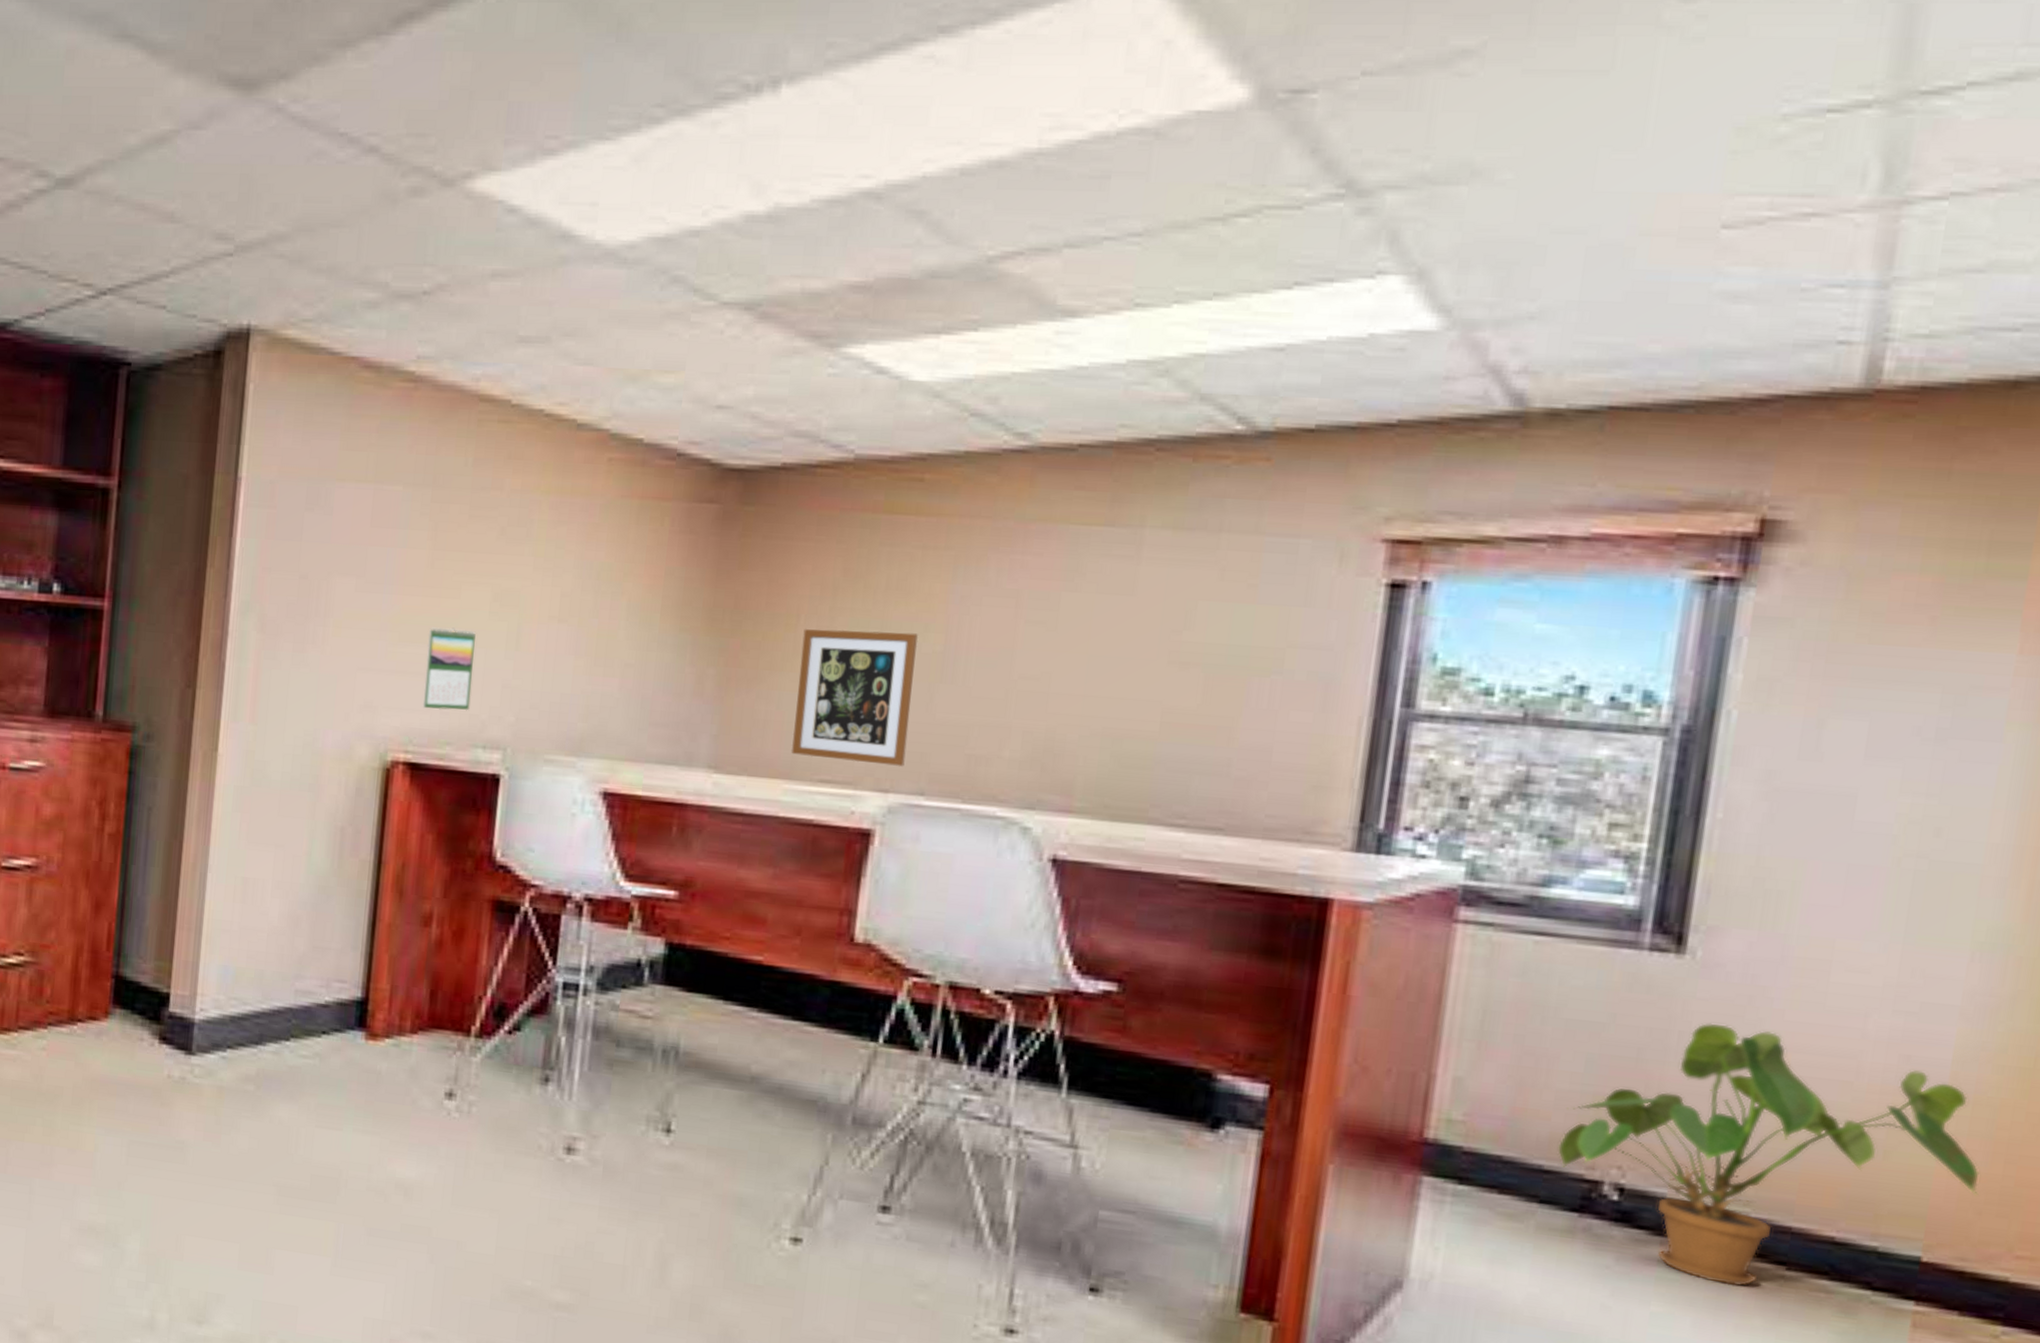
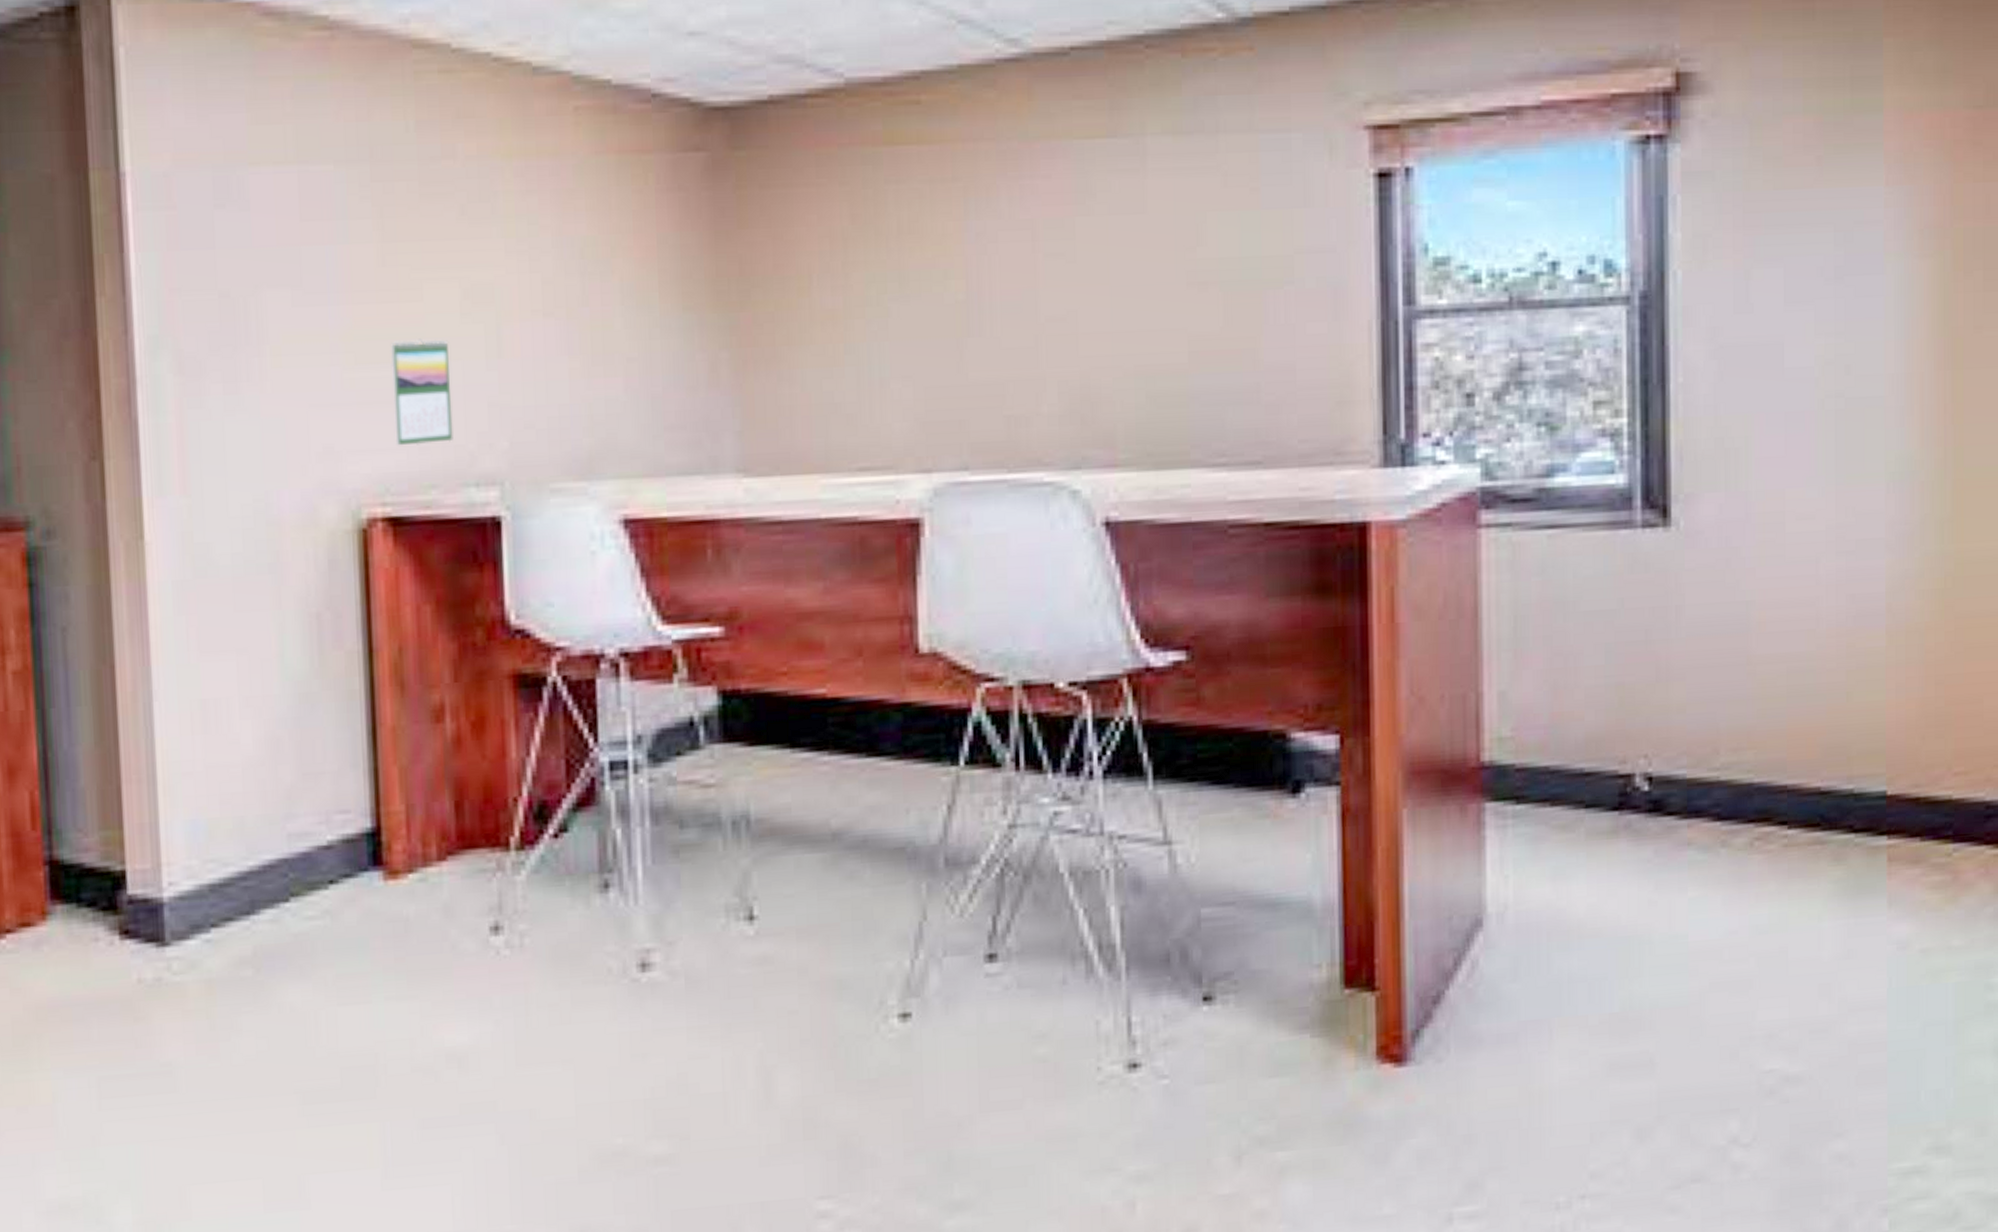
wall art: present [792,629,918,766] -> none [818,282,944,442]
house plant: present [1557,1022,1980,1287] -> none [1594,592,1920,856]

